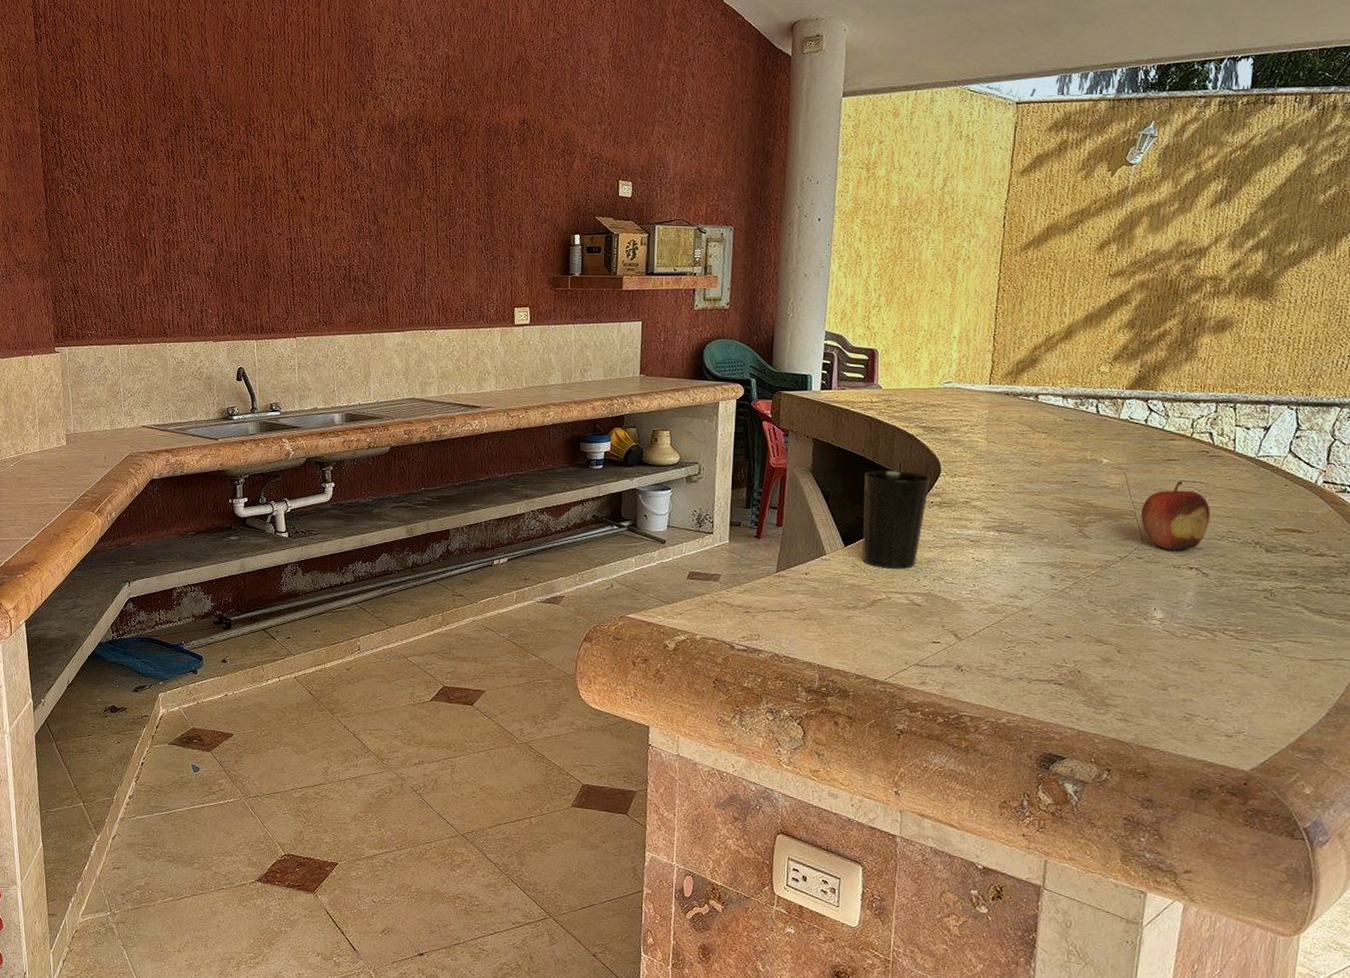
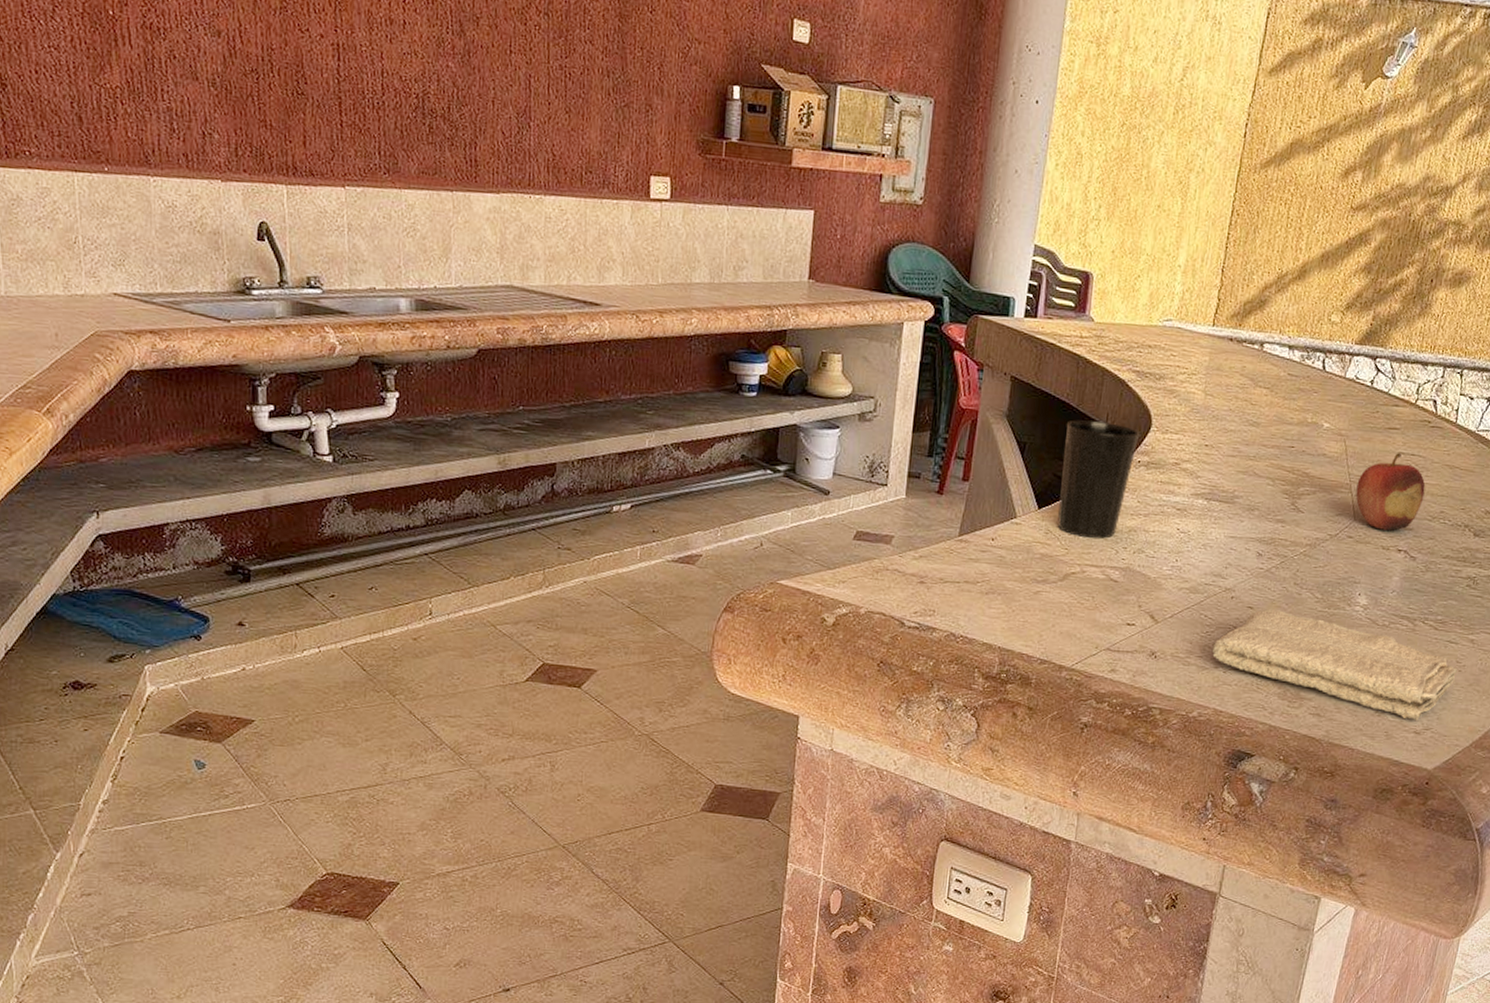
washcloth: none [1015,625,1264,724] -> present [1211,609,1457,720]

